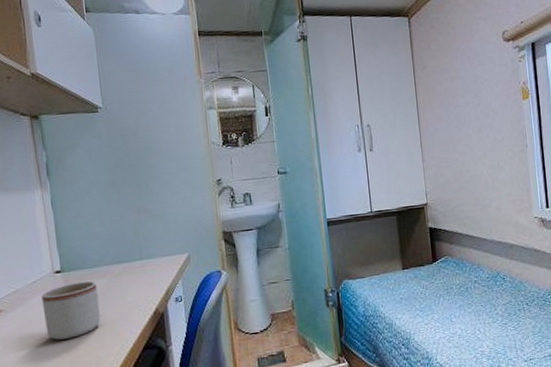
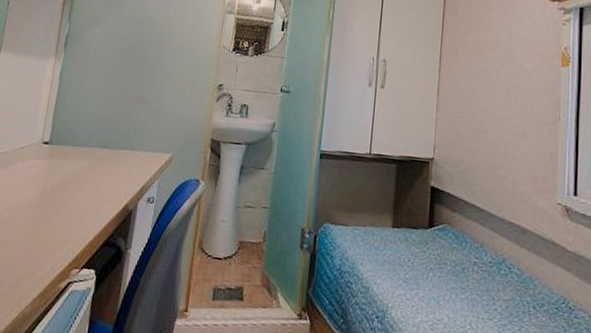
mug: present [41,281,101,340] -> none [17,157,78,215]

